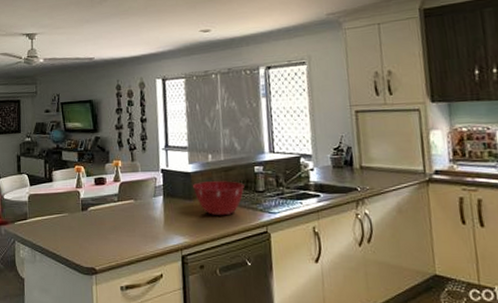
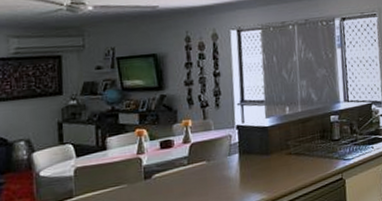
mixing bowl: present [193,181,244,216] -> none [270,132,321,169]

